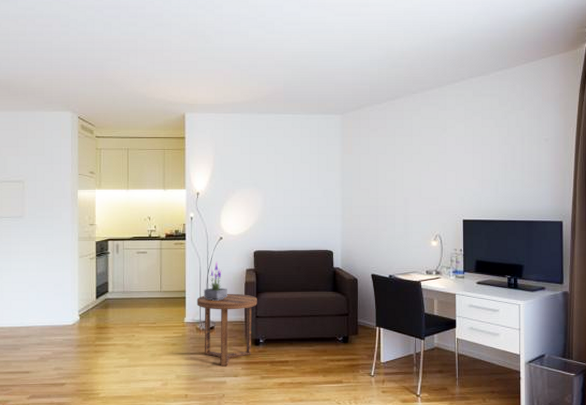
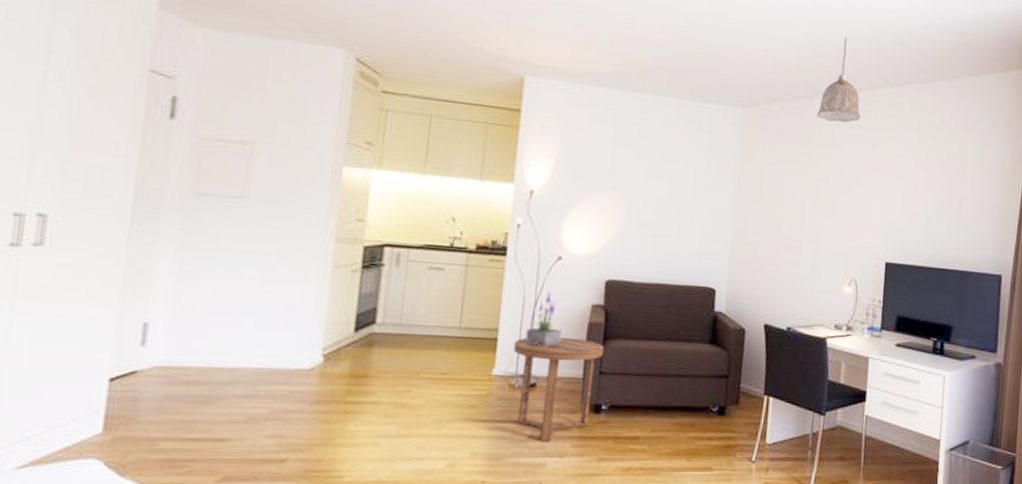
pendant lamp: none [398,49,433,115] -> present [817,37,860,123]

